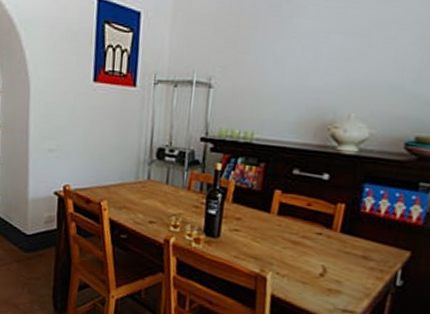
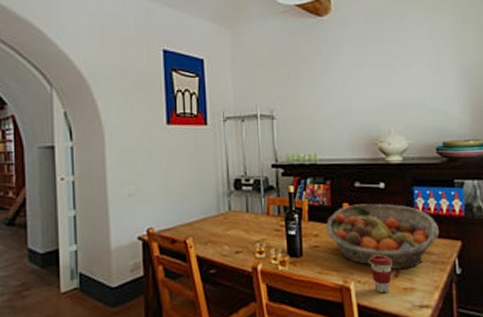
fruit basket: none [250,192,386,270] -> present [326,203,440,270]
coffee cup: none [293,249,320,290] -> present [369,255,392,294]

